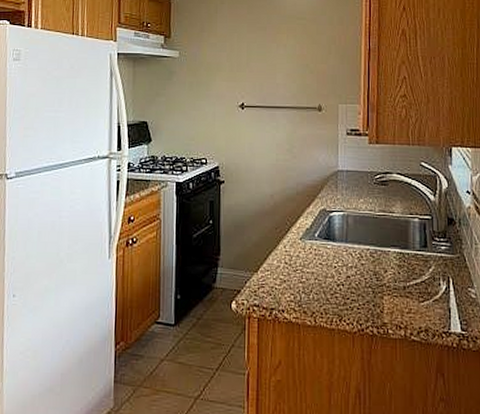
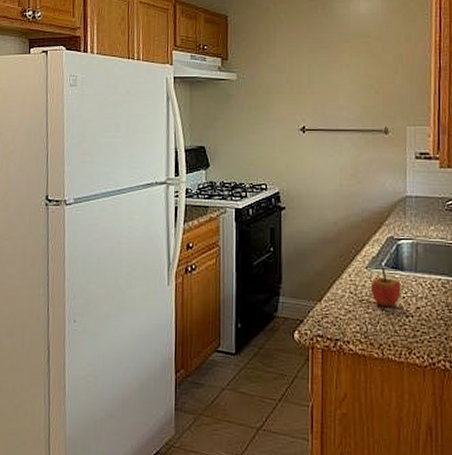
apple: none [304,239,333,276] -> present [370,268,401,306]

